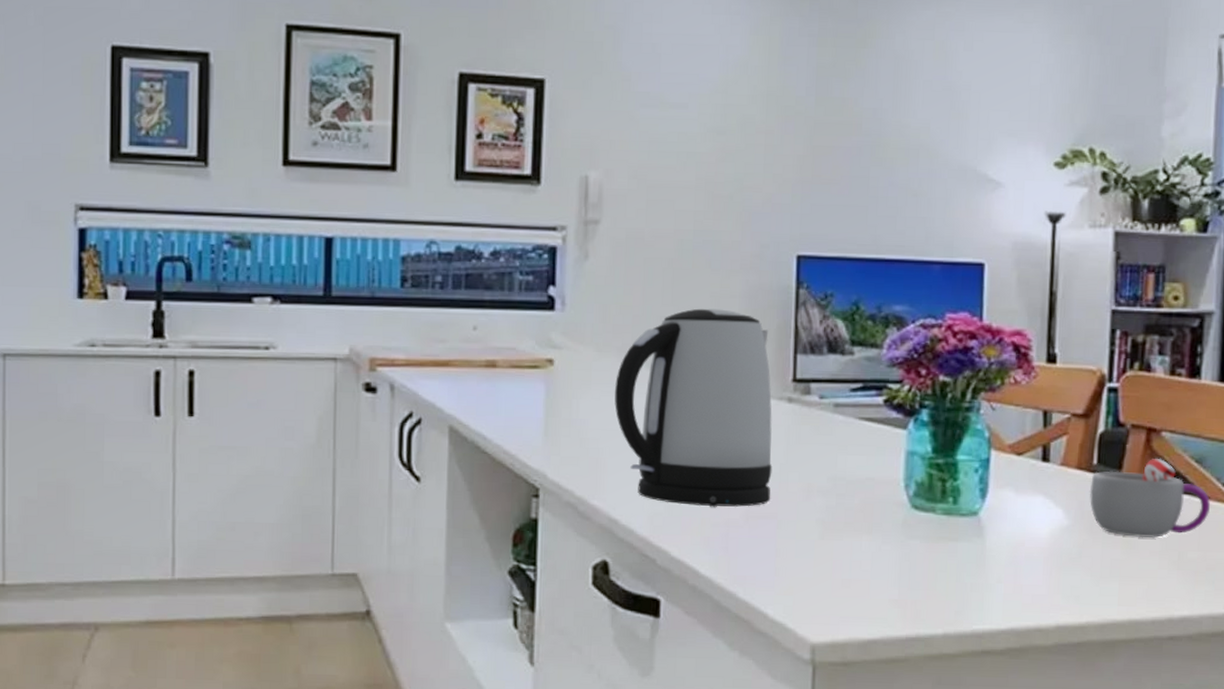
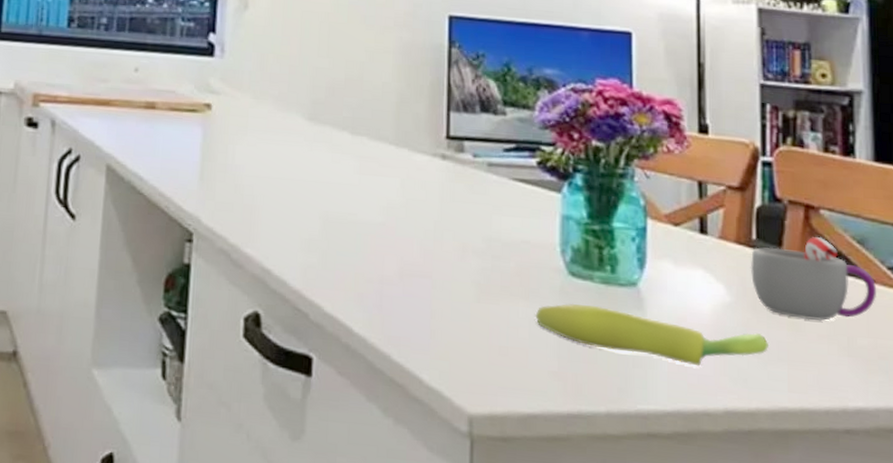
kettle: present [614,308,772,508] -> none [270,62,427,264]
banana: none [878,535,1102,587] -> present [535,303,768,367]

